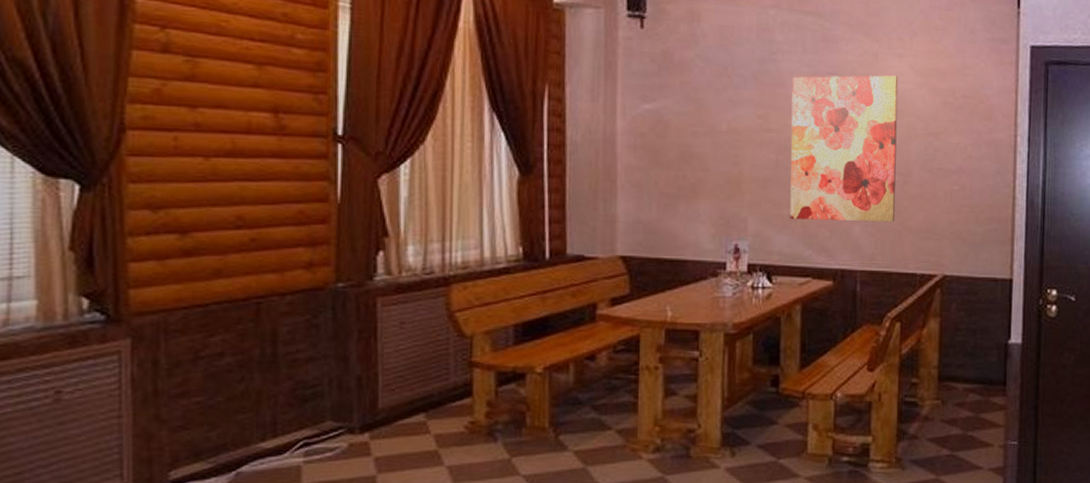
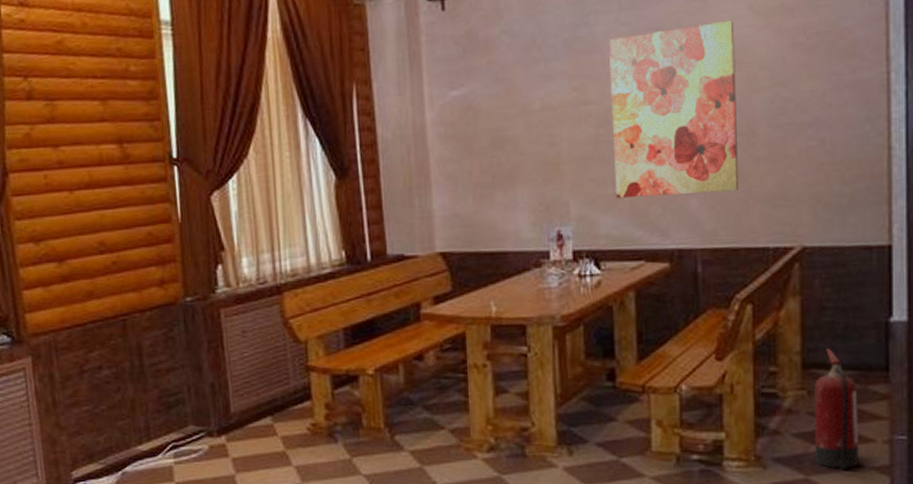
fire extinguisher: none [945,364,981,471] -> present [813,348,858,470]

